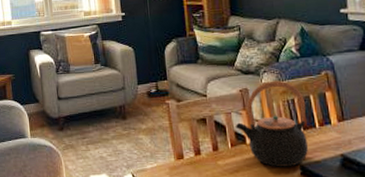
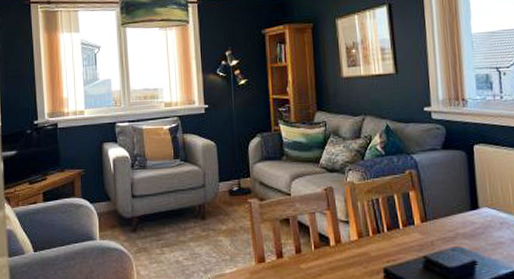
teapot: present [235,80,309,167] -> none [319,179,393,270]

